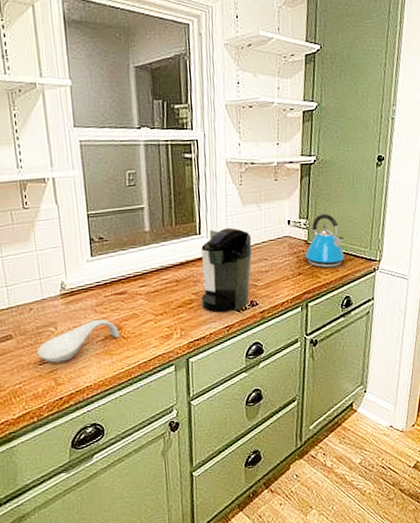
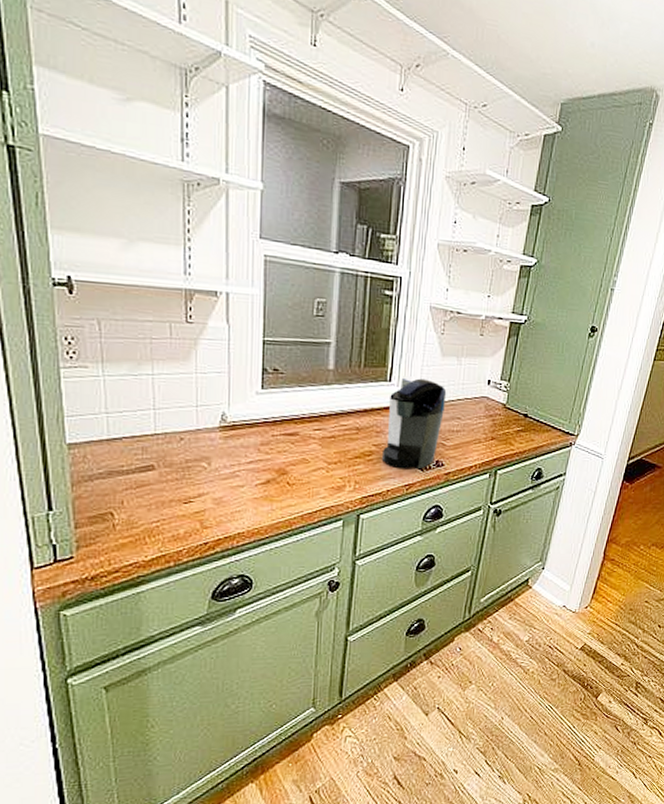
spoon rest: present [36,318,120,363] -> none [182,459,284,503]
kettle: present [304,213,345,267] -> none [500,378,544,436]

